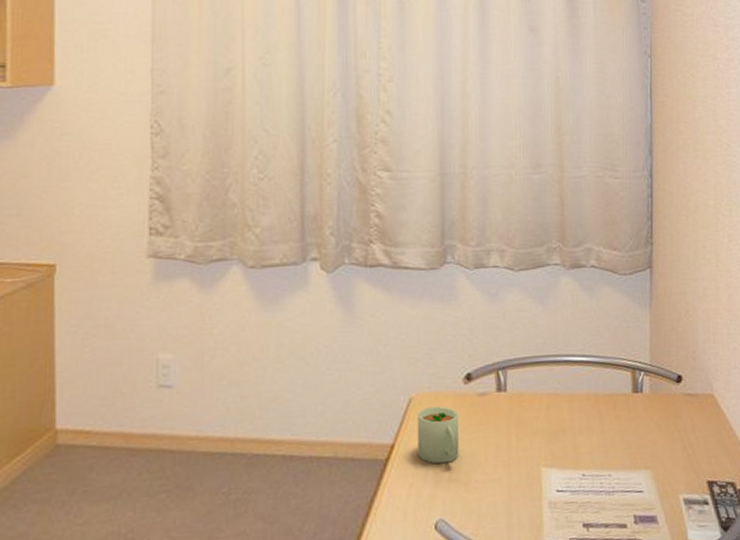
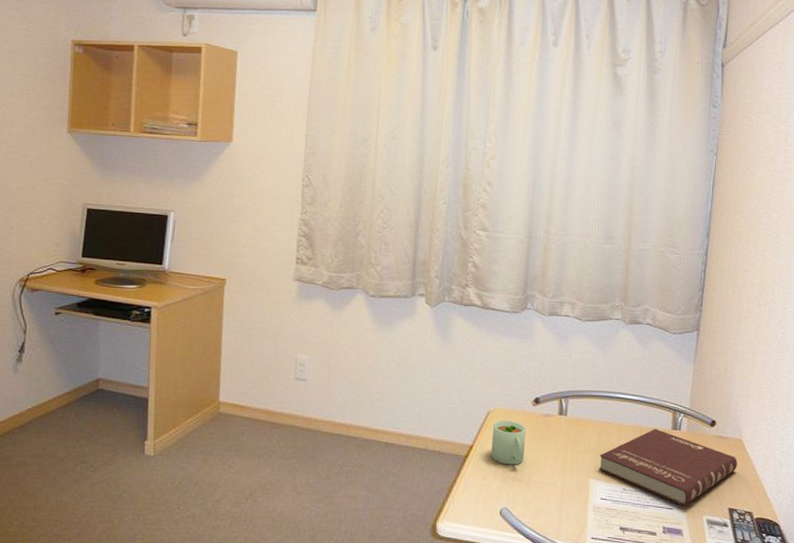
book: none [550,394,712,486] -> present [598,429,737,506]

